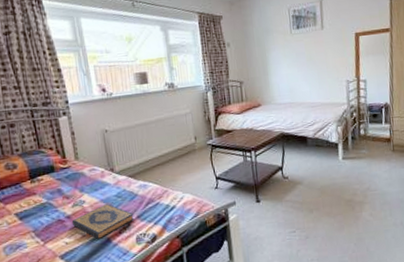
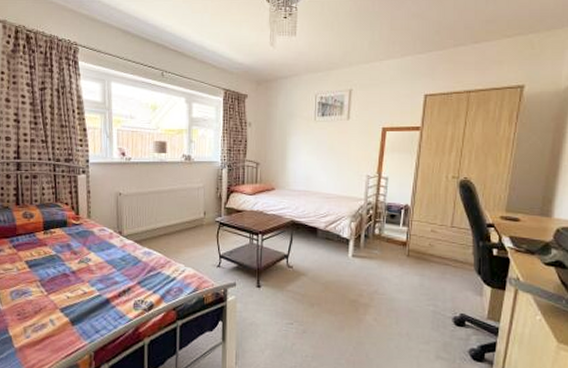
hardback book: present [71,204,134,240] -> none [75,265,135,299]

